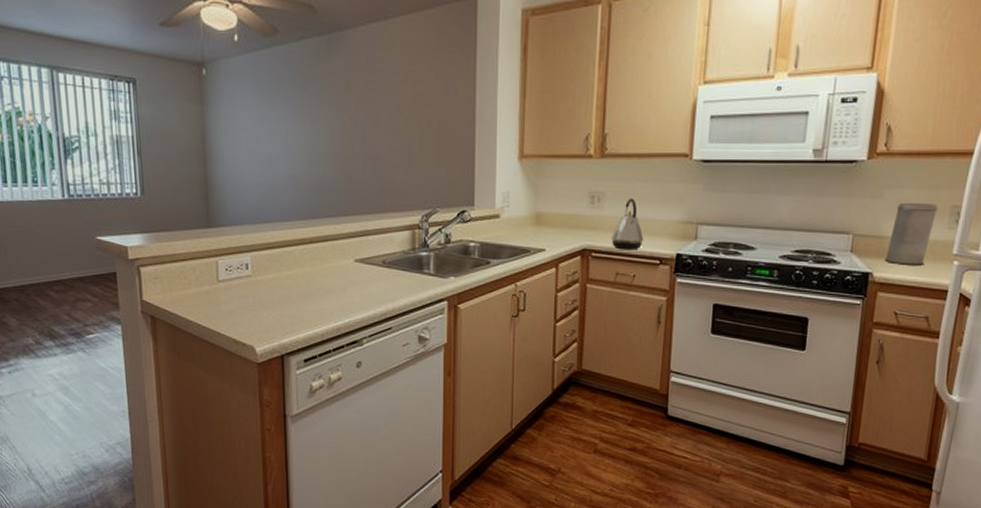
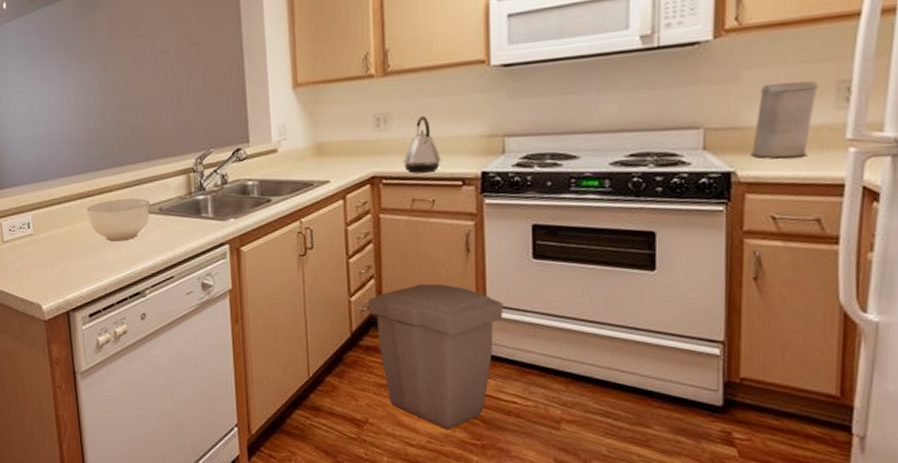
bowl: none [308,249,373,290] -> present [86,198,150,242]
trash can: none [569,350,683,480] -> present [367,283,503,430]

